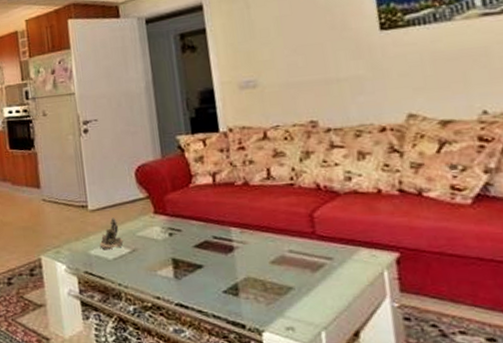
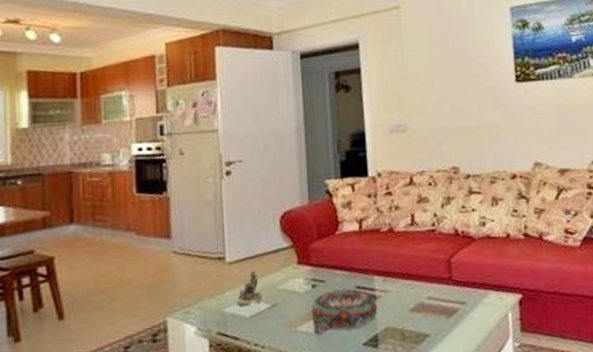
decorative bowl: none [170,239,236,277] -> present [311,289,378,330]

